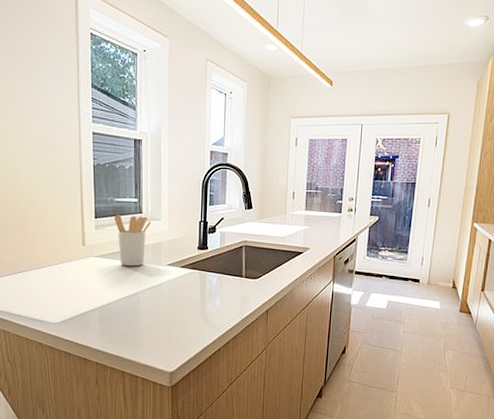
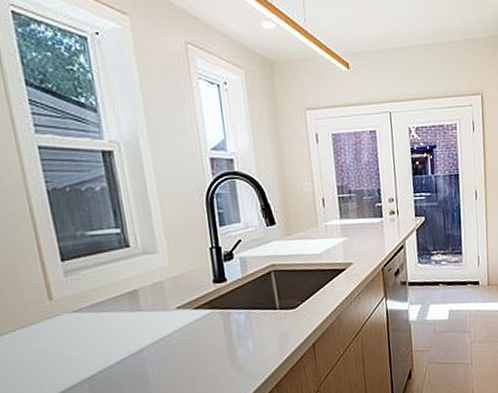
utensil holder: present [114,214,151,266] -> none [89,250,145,319]

